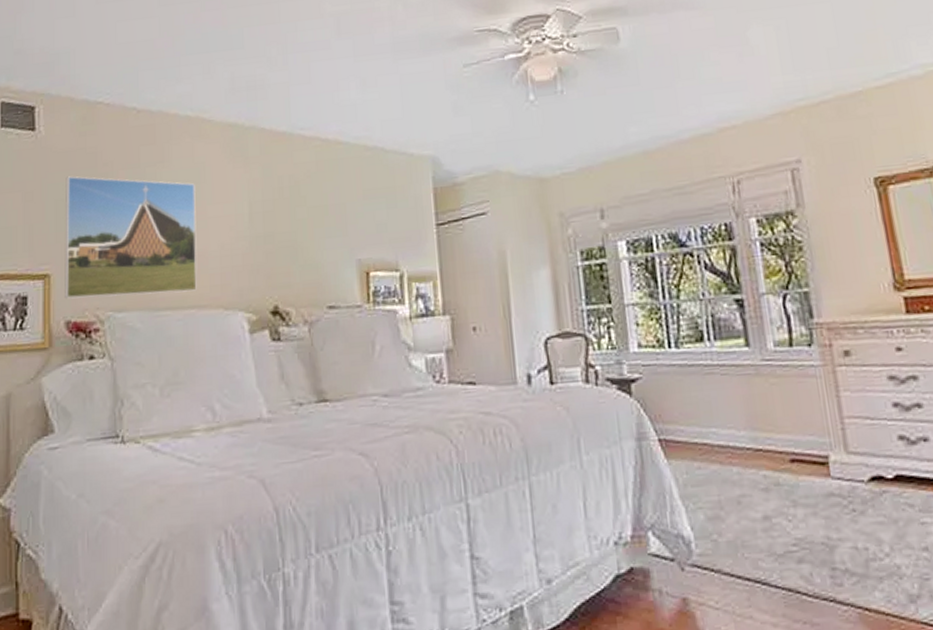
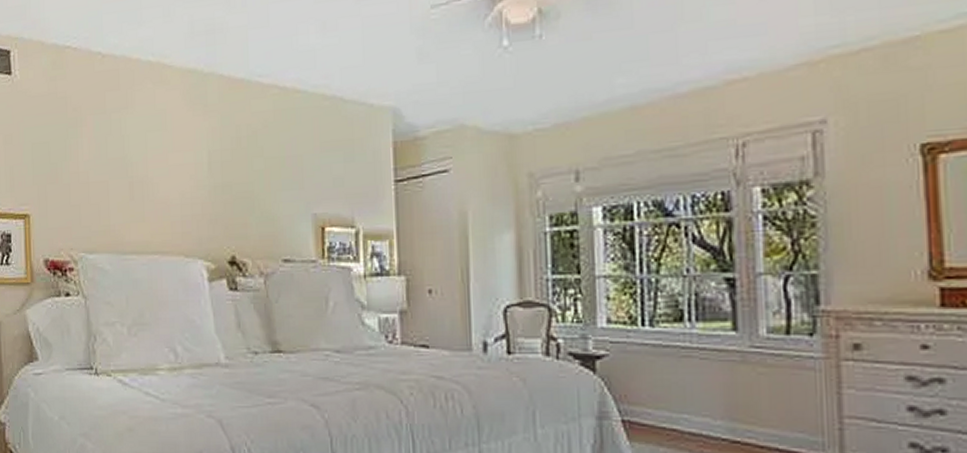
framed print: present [64,176,197,299] -> none [40,120,160,239]

